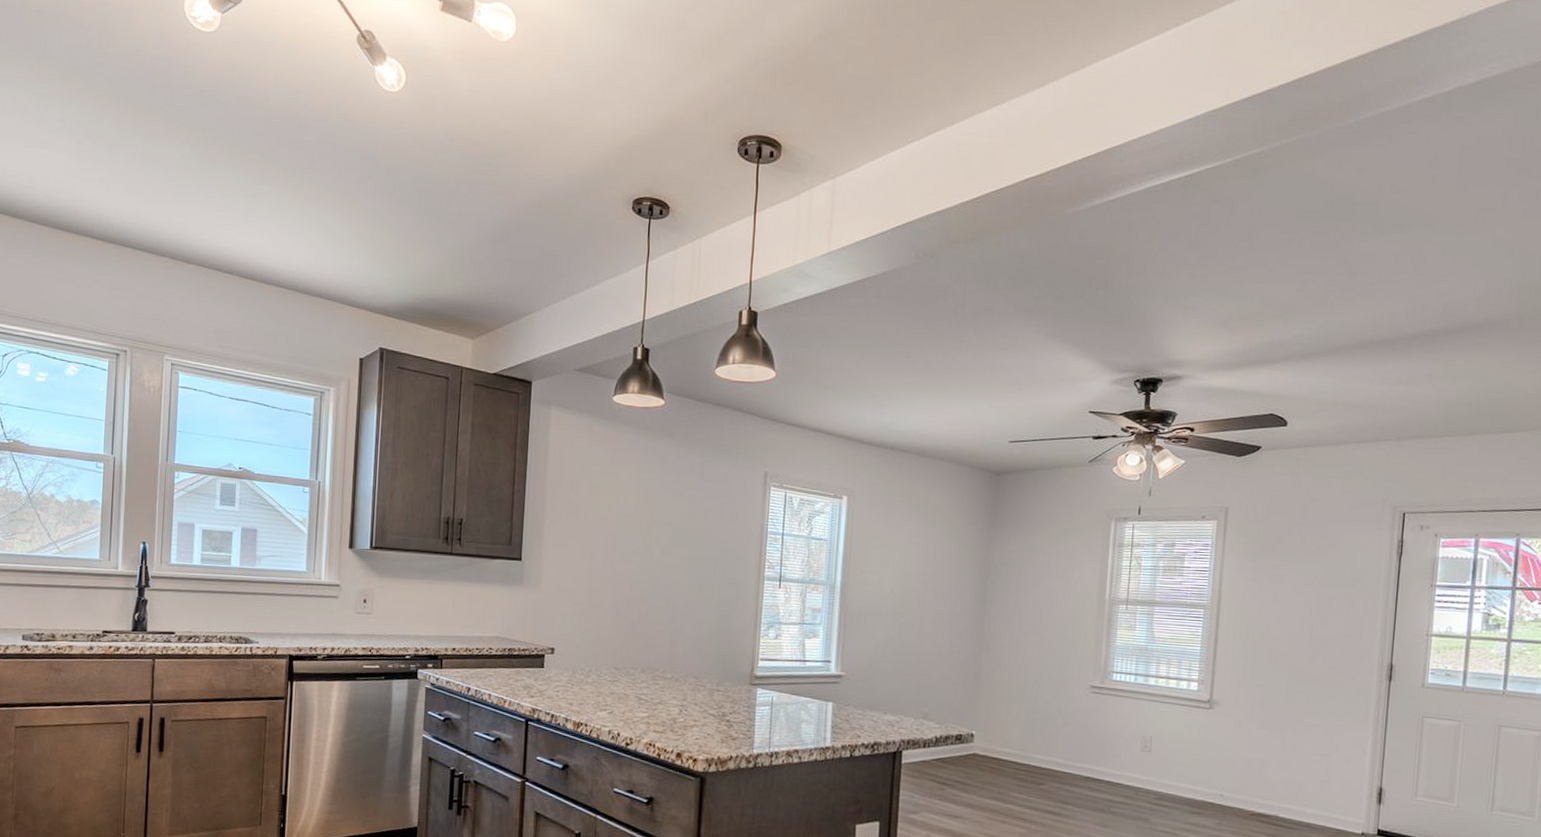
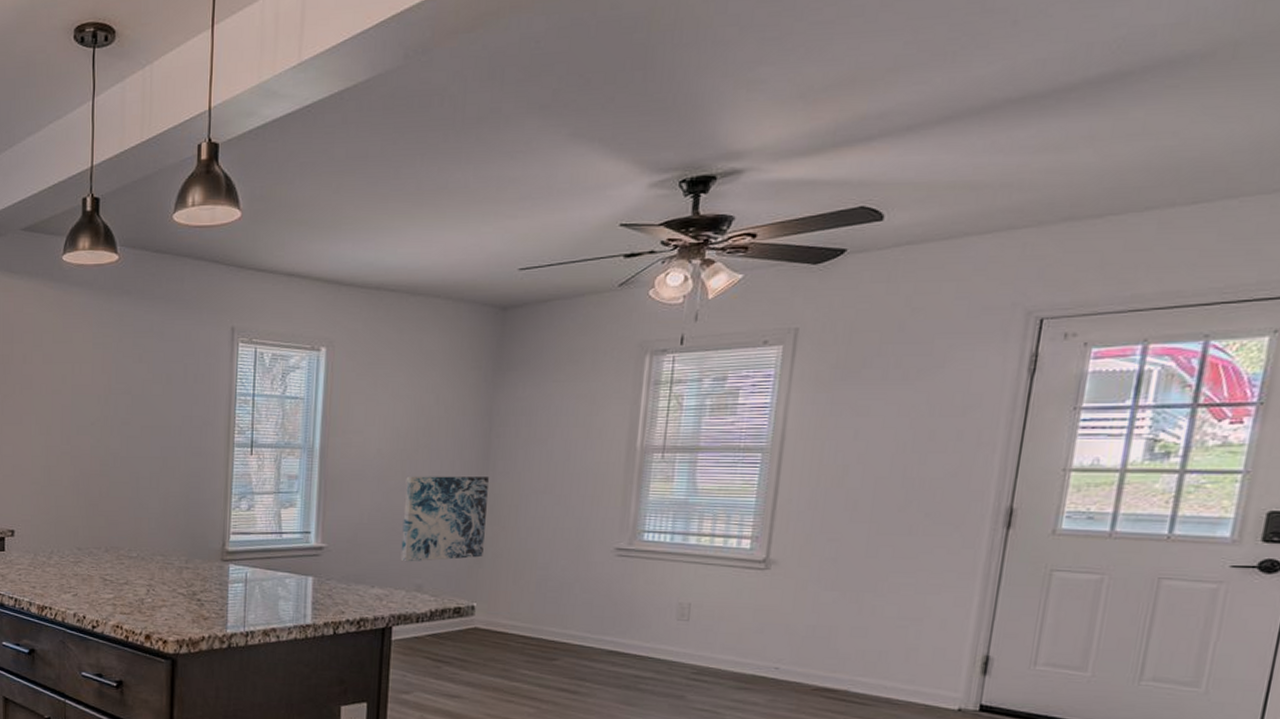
wall art: none [910,614,985,692] -> present [400,476,489,562]

